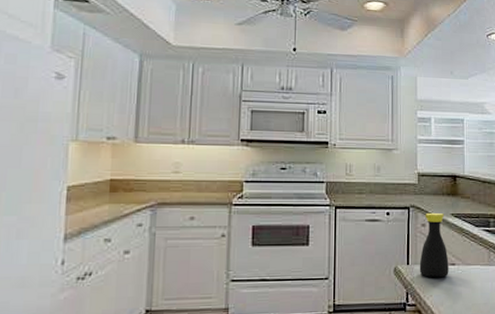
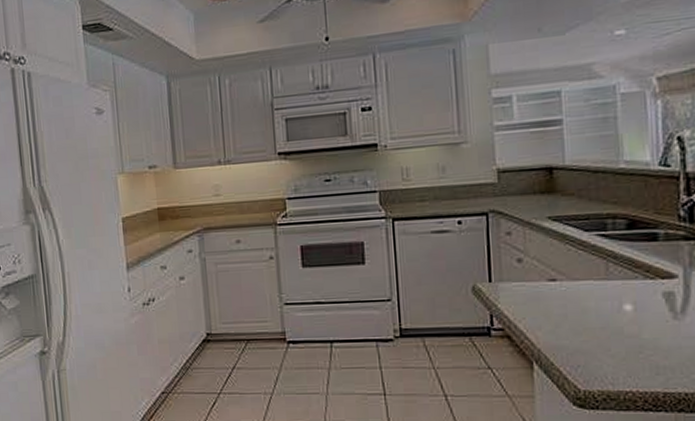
bottle: present [419,212,449,278] -> none [505,217,548,297]

